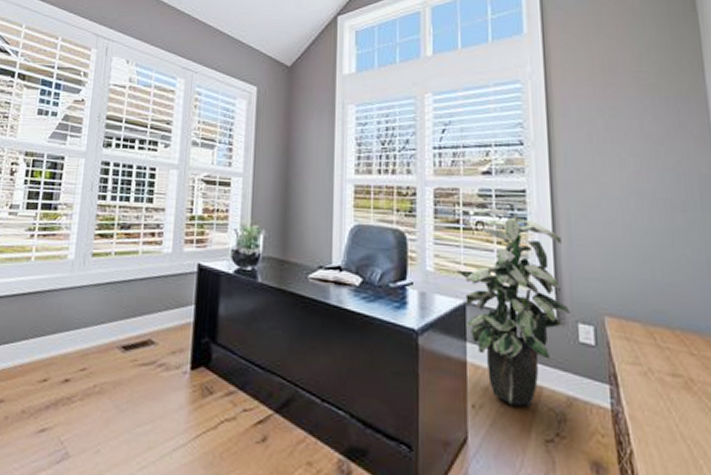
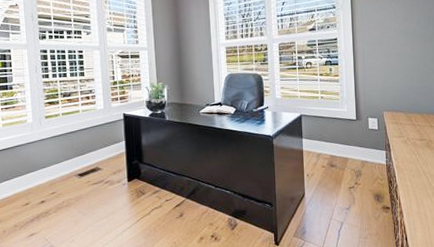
indoor plant: present [456,207,571,407] -> none [295,52,364,171]

